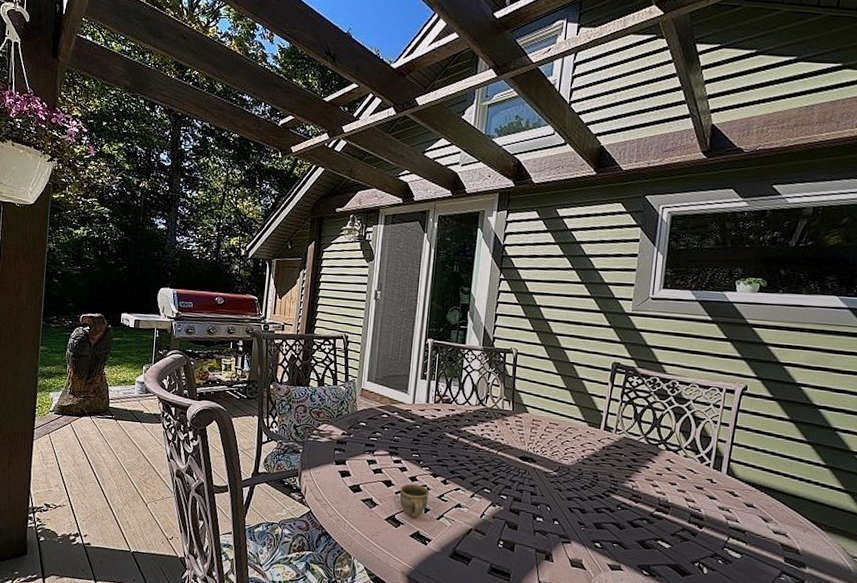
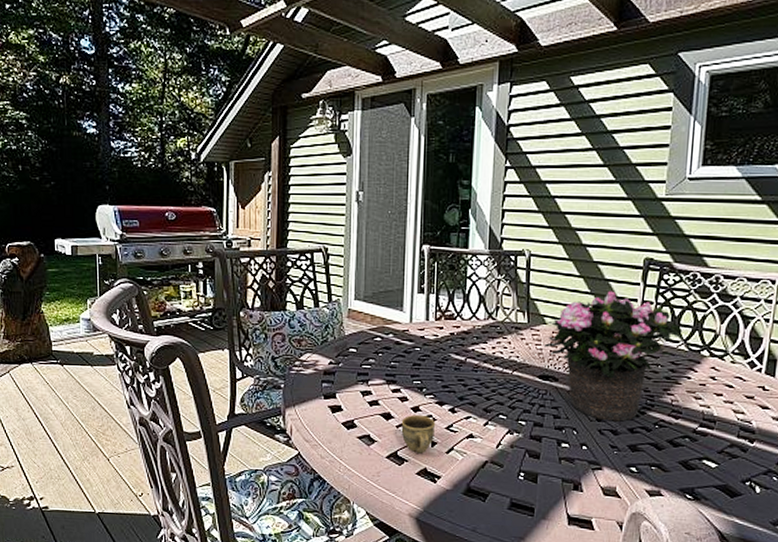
potted flower: none [525,388,643,502] -> present [544,291,683,422]

